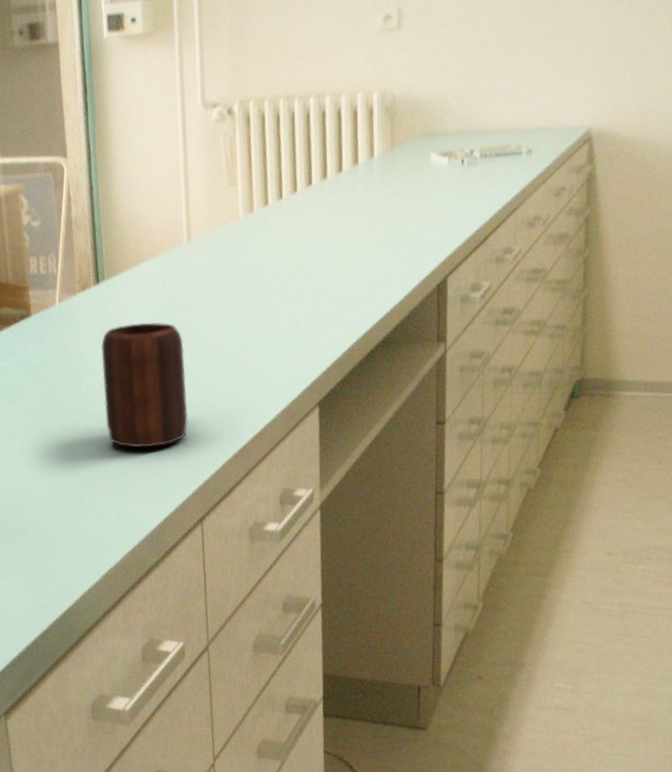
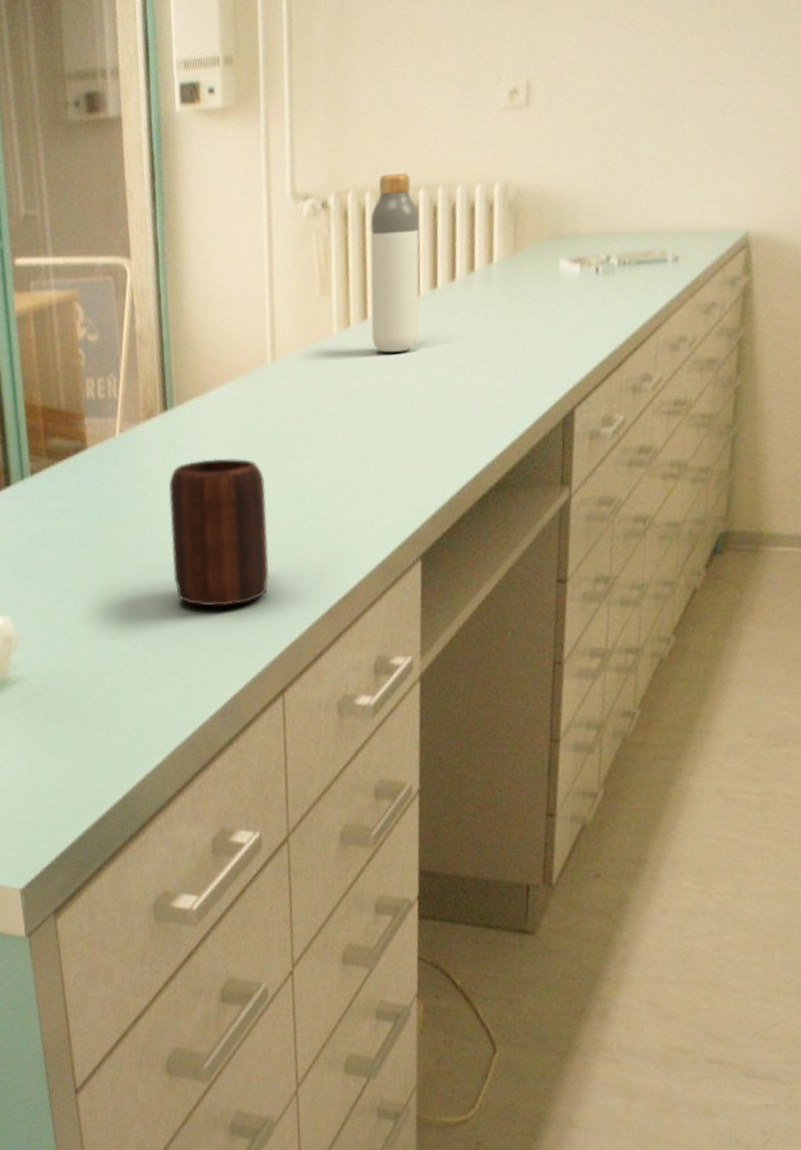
bottle: none [269,84,313,233] -> present [370,173,420,353]

